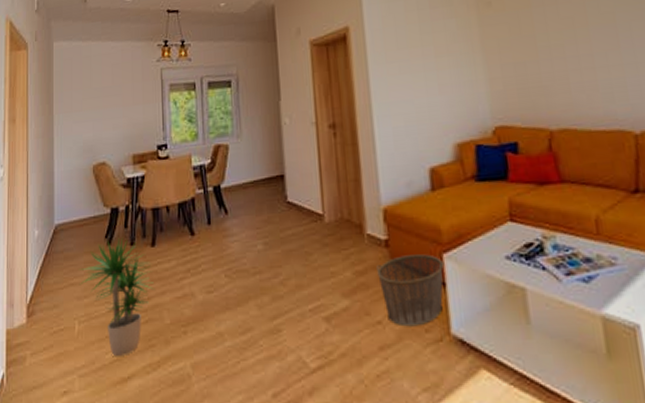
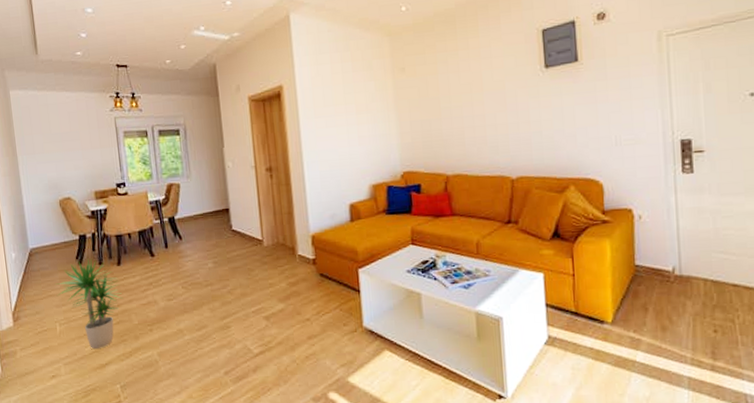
basket: present [377,254,445,327] -> none [306,269,360,322]

